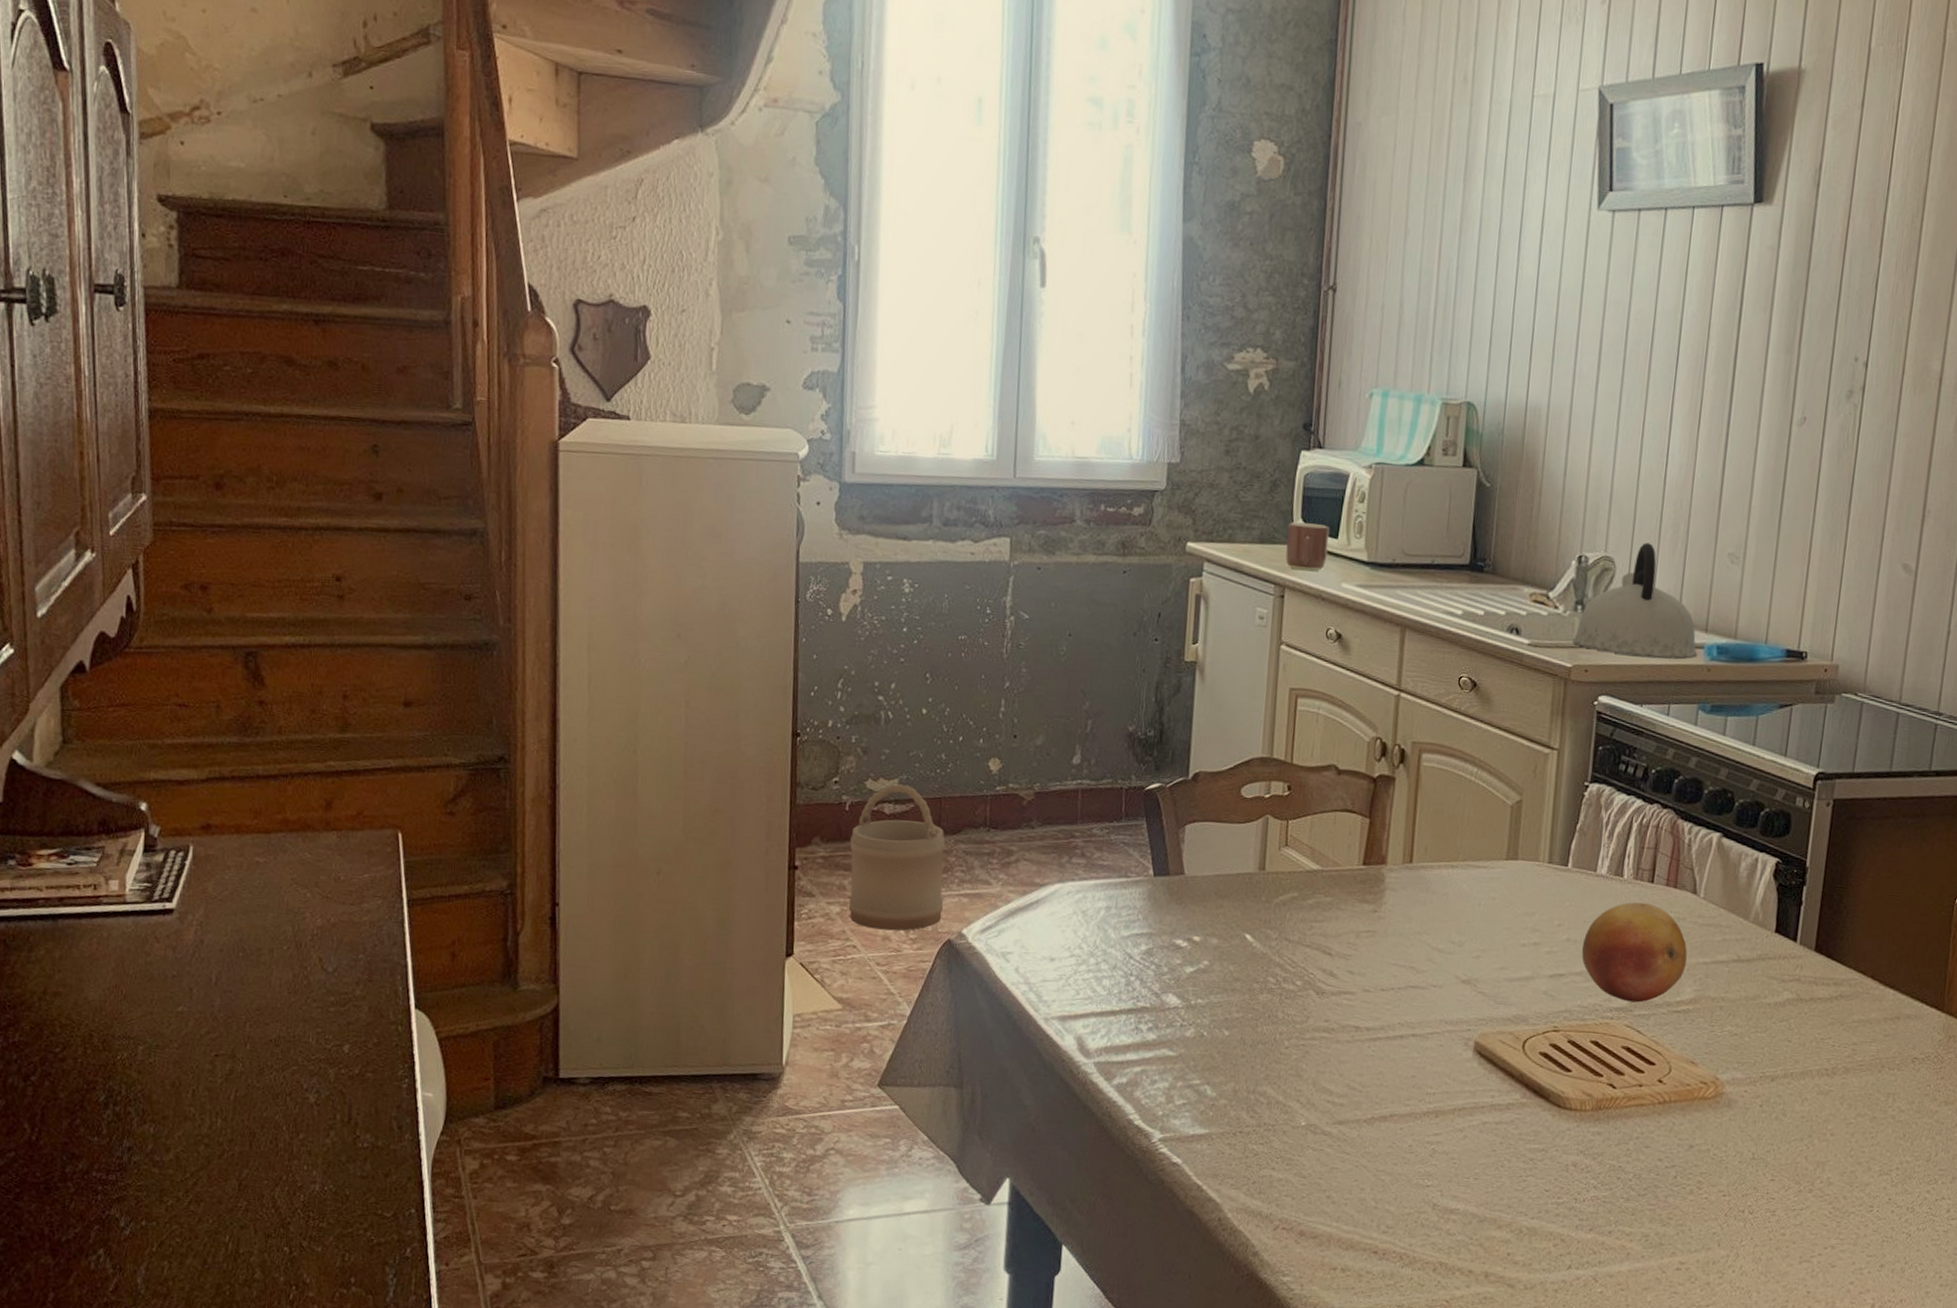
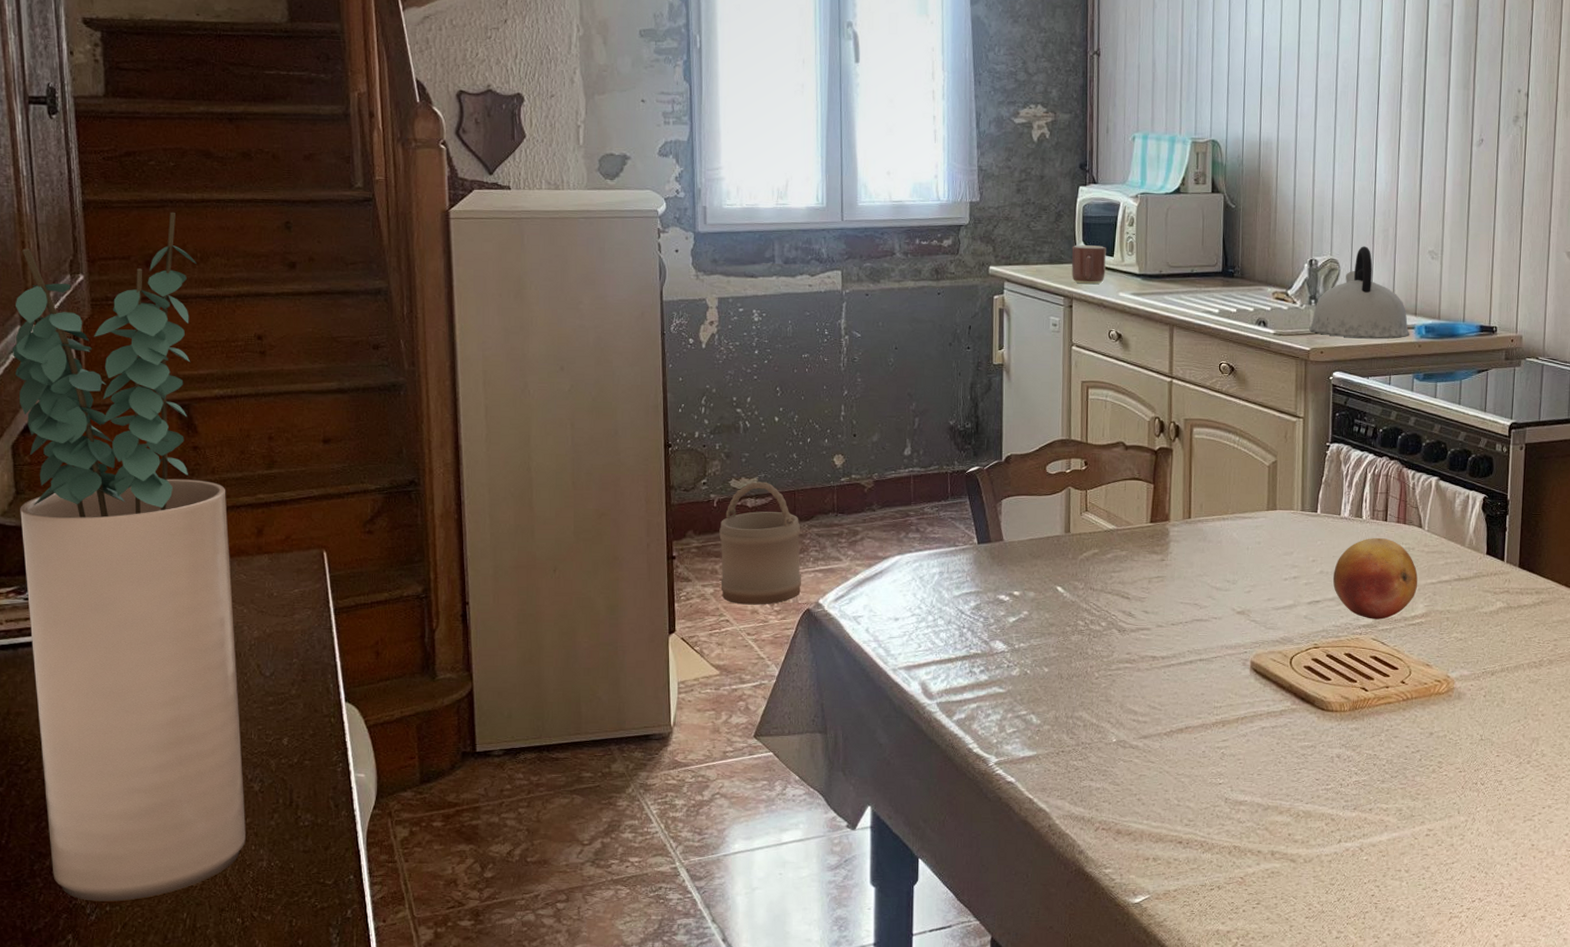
vase: none [65,426,299,1217] -> present [13,211,247,902]

